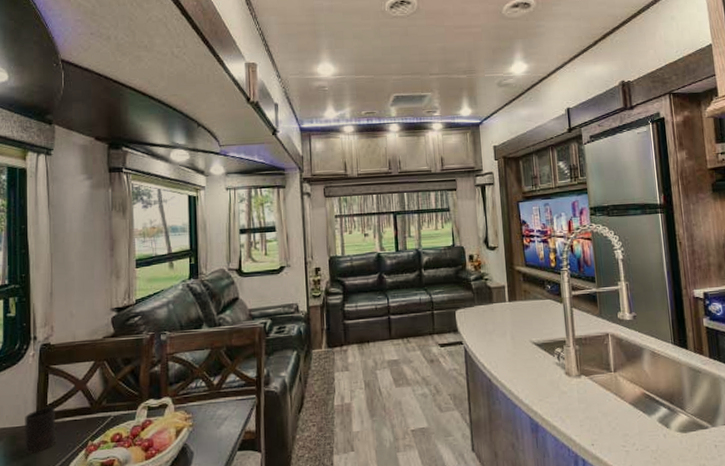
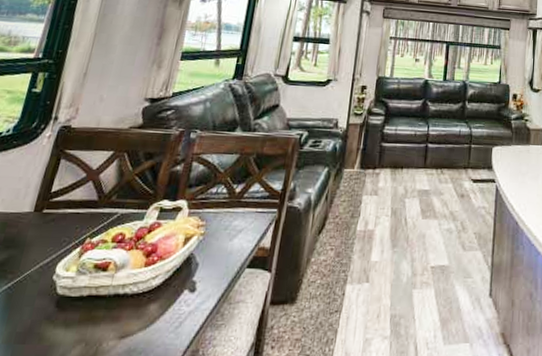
cup: present [24,407,57,454] -> none [13,195,59,245]

